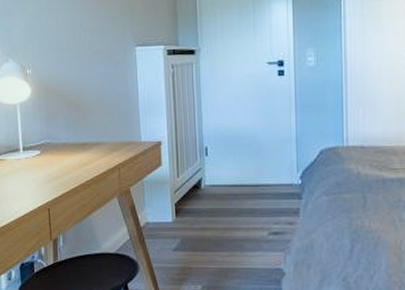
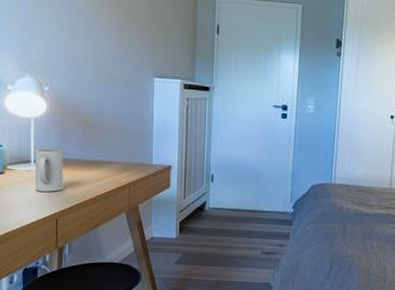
mug: none [23,135,53,180] -> present [35,149,63,192]

